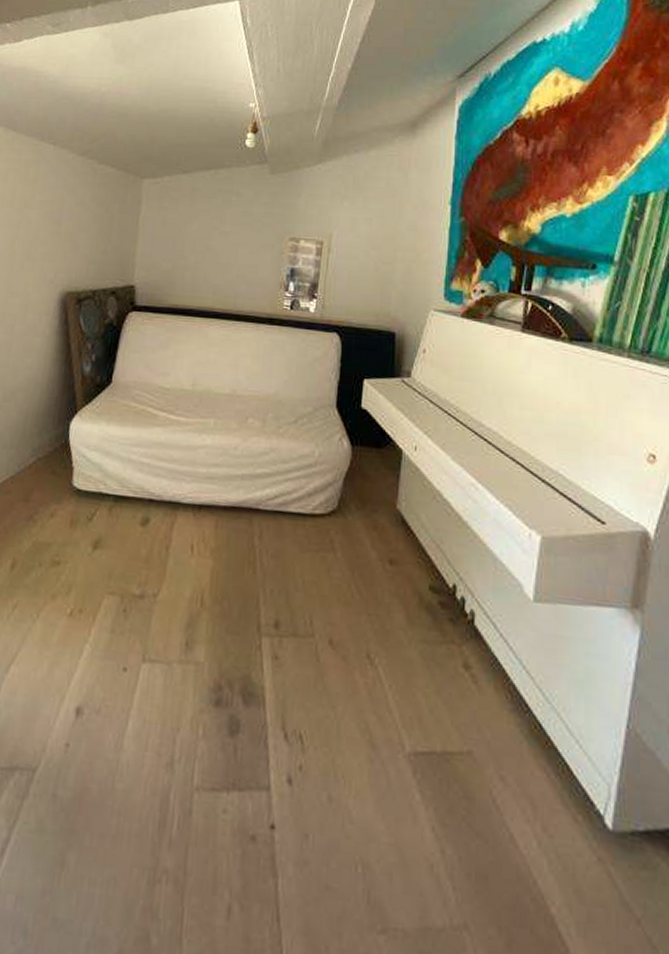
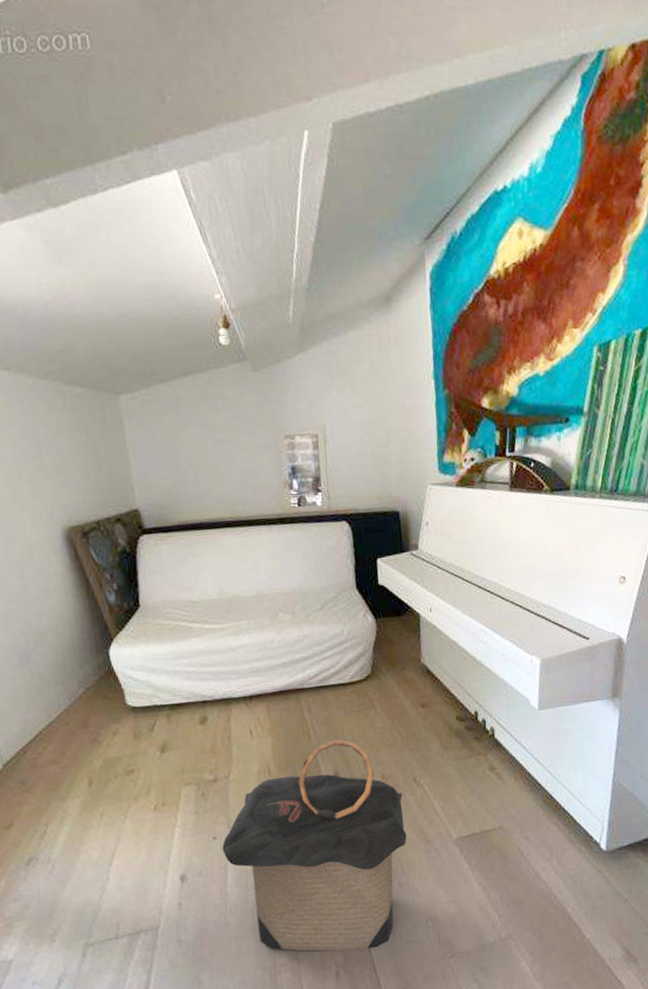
laundry hamper: none [129,579,351,884] -> present [222,739,407,952]

